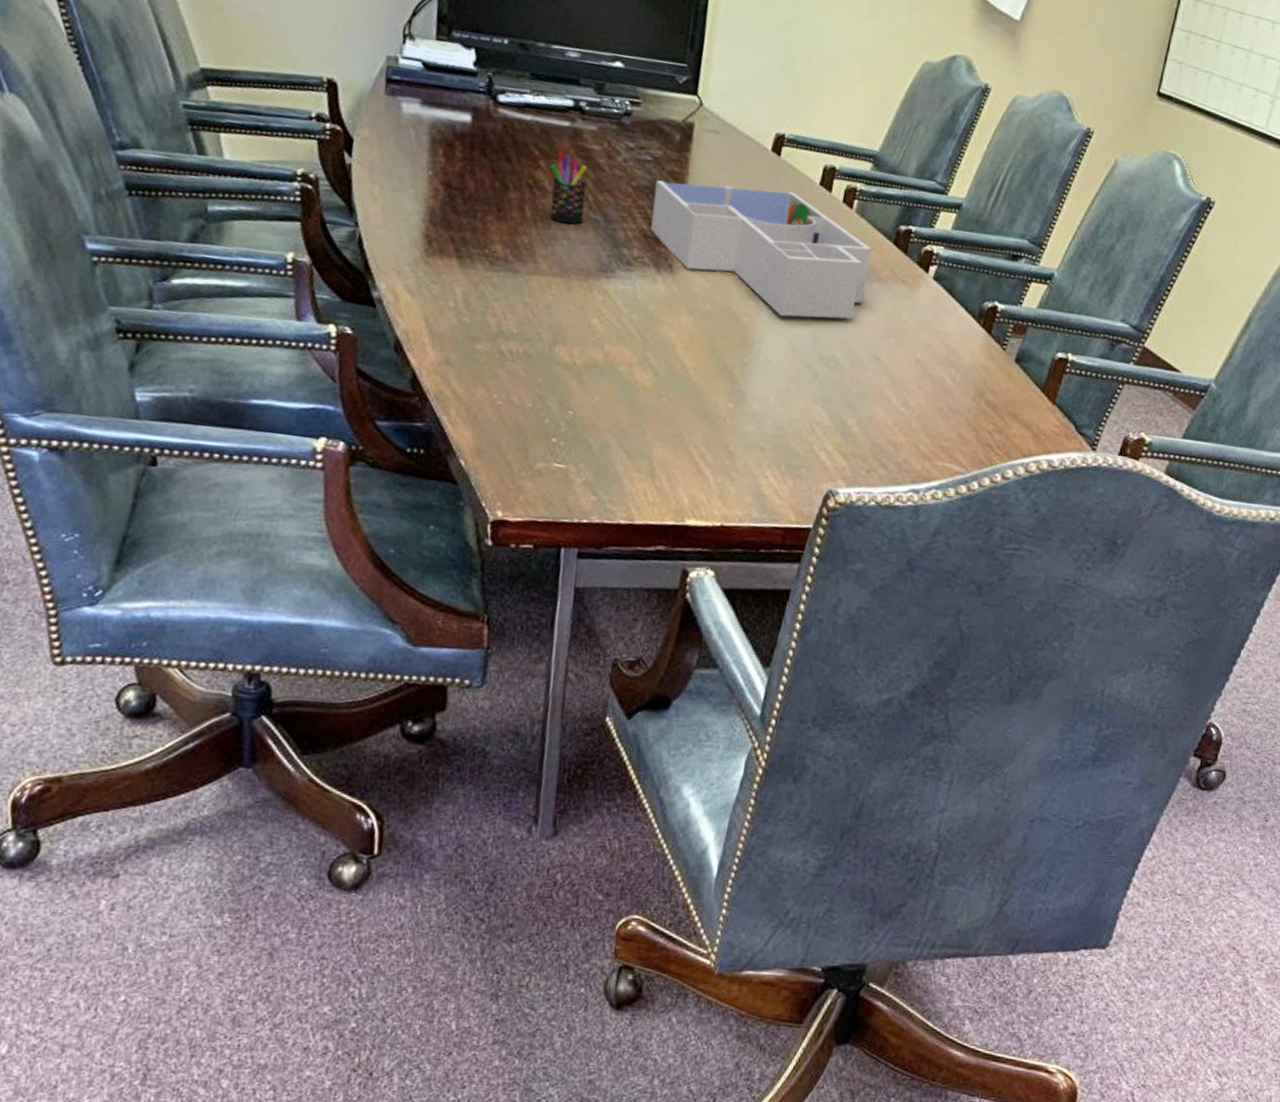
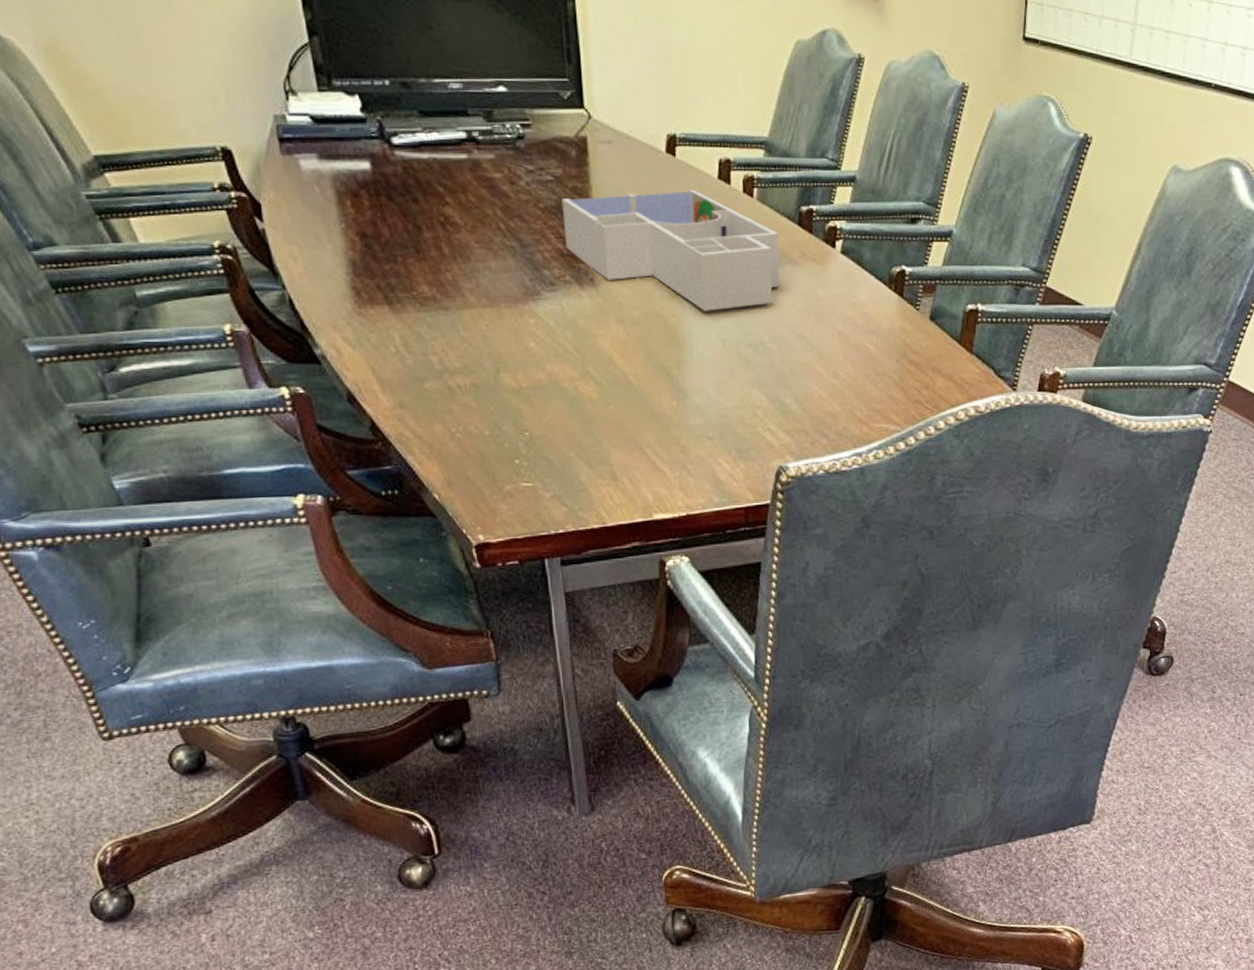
pen holder: present [549,150,587,224] -> none [457,184,500,253]

